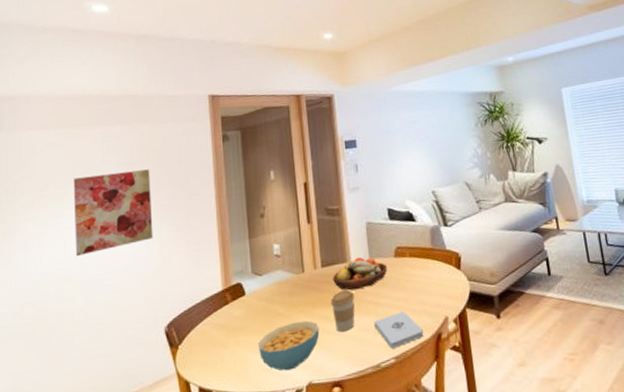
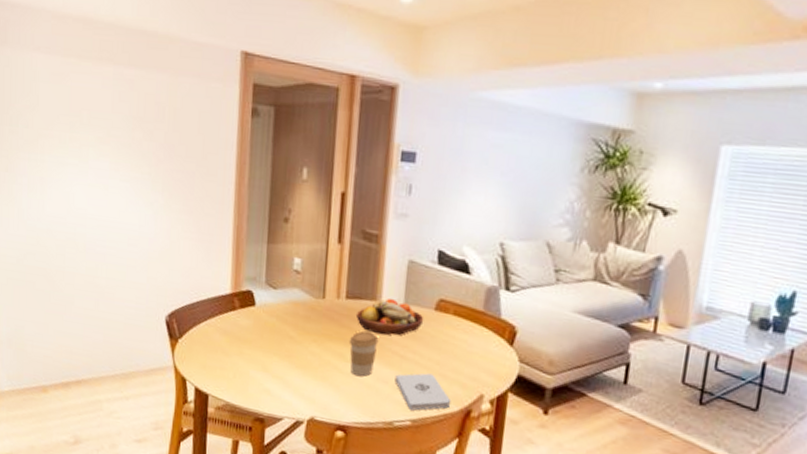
wall art: present [73,169,153,257] -> none [78,122,164,216]
cereal bowl: present [257,320,320,371] -> none [262,349,332,400]

